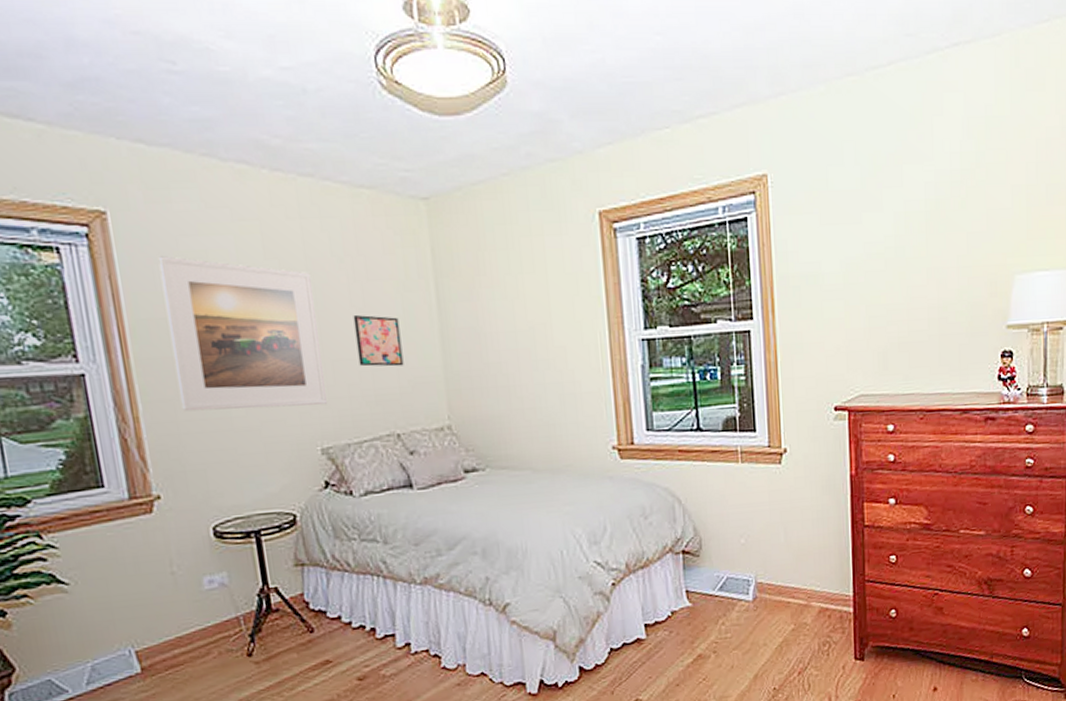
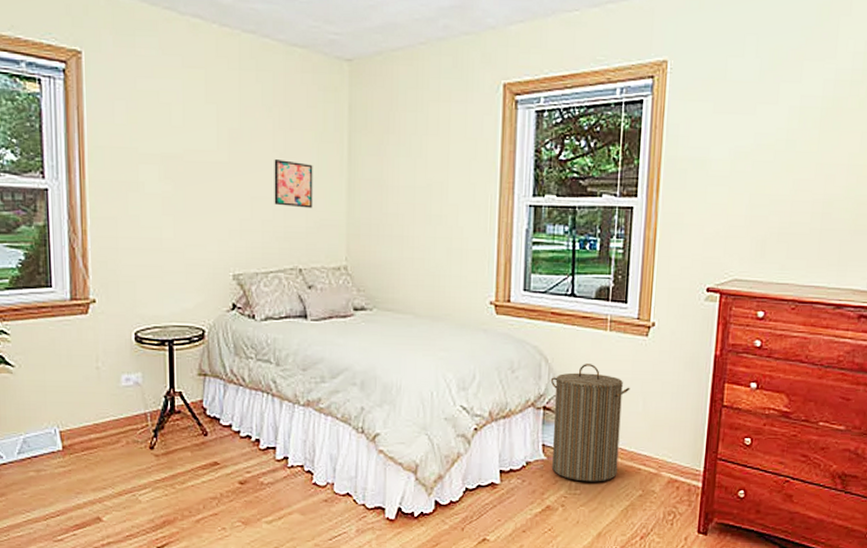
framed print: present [158,256,327,412] -> none [118,93,242,236]
laundry hamper: none [686,499,770,624] -> present [550,364,630,482]

